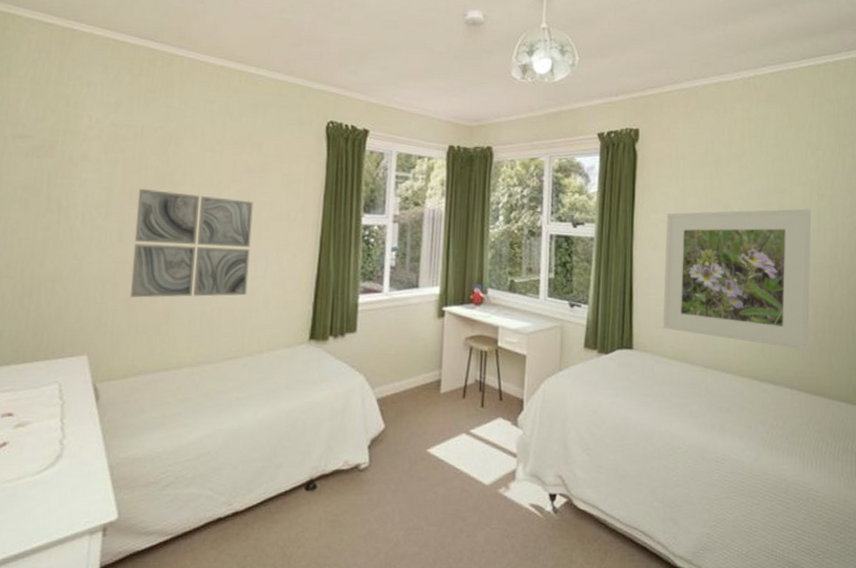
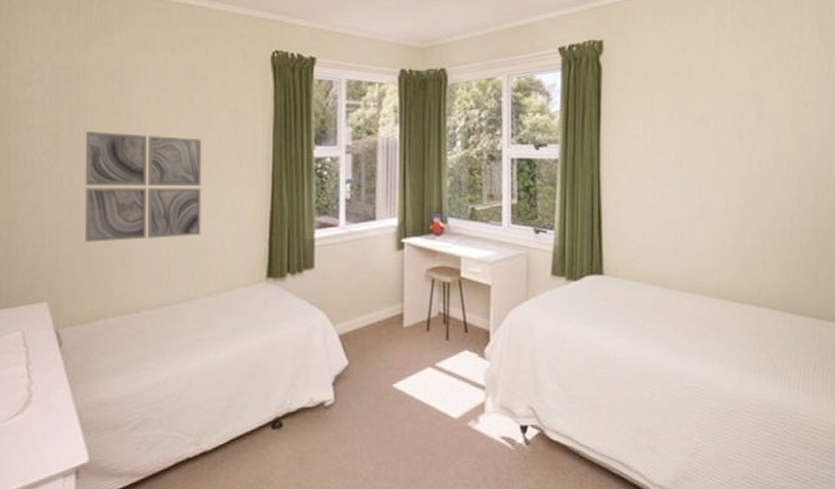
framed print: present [662,208,811,351] -> none [634,117,794,269]

